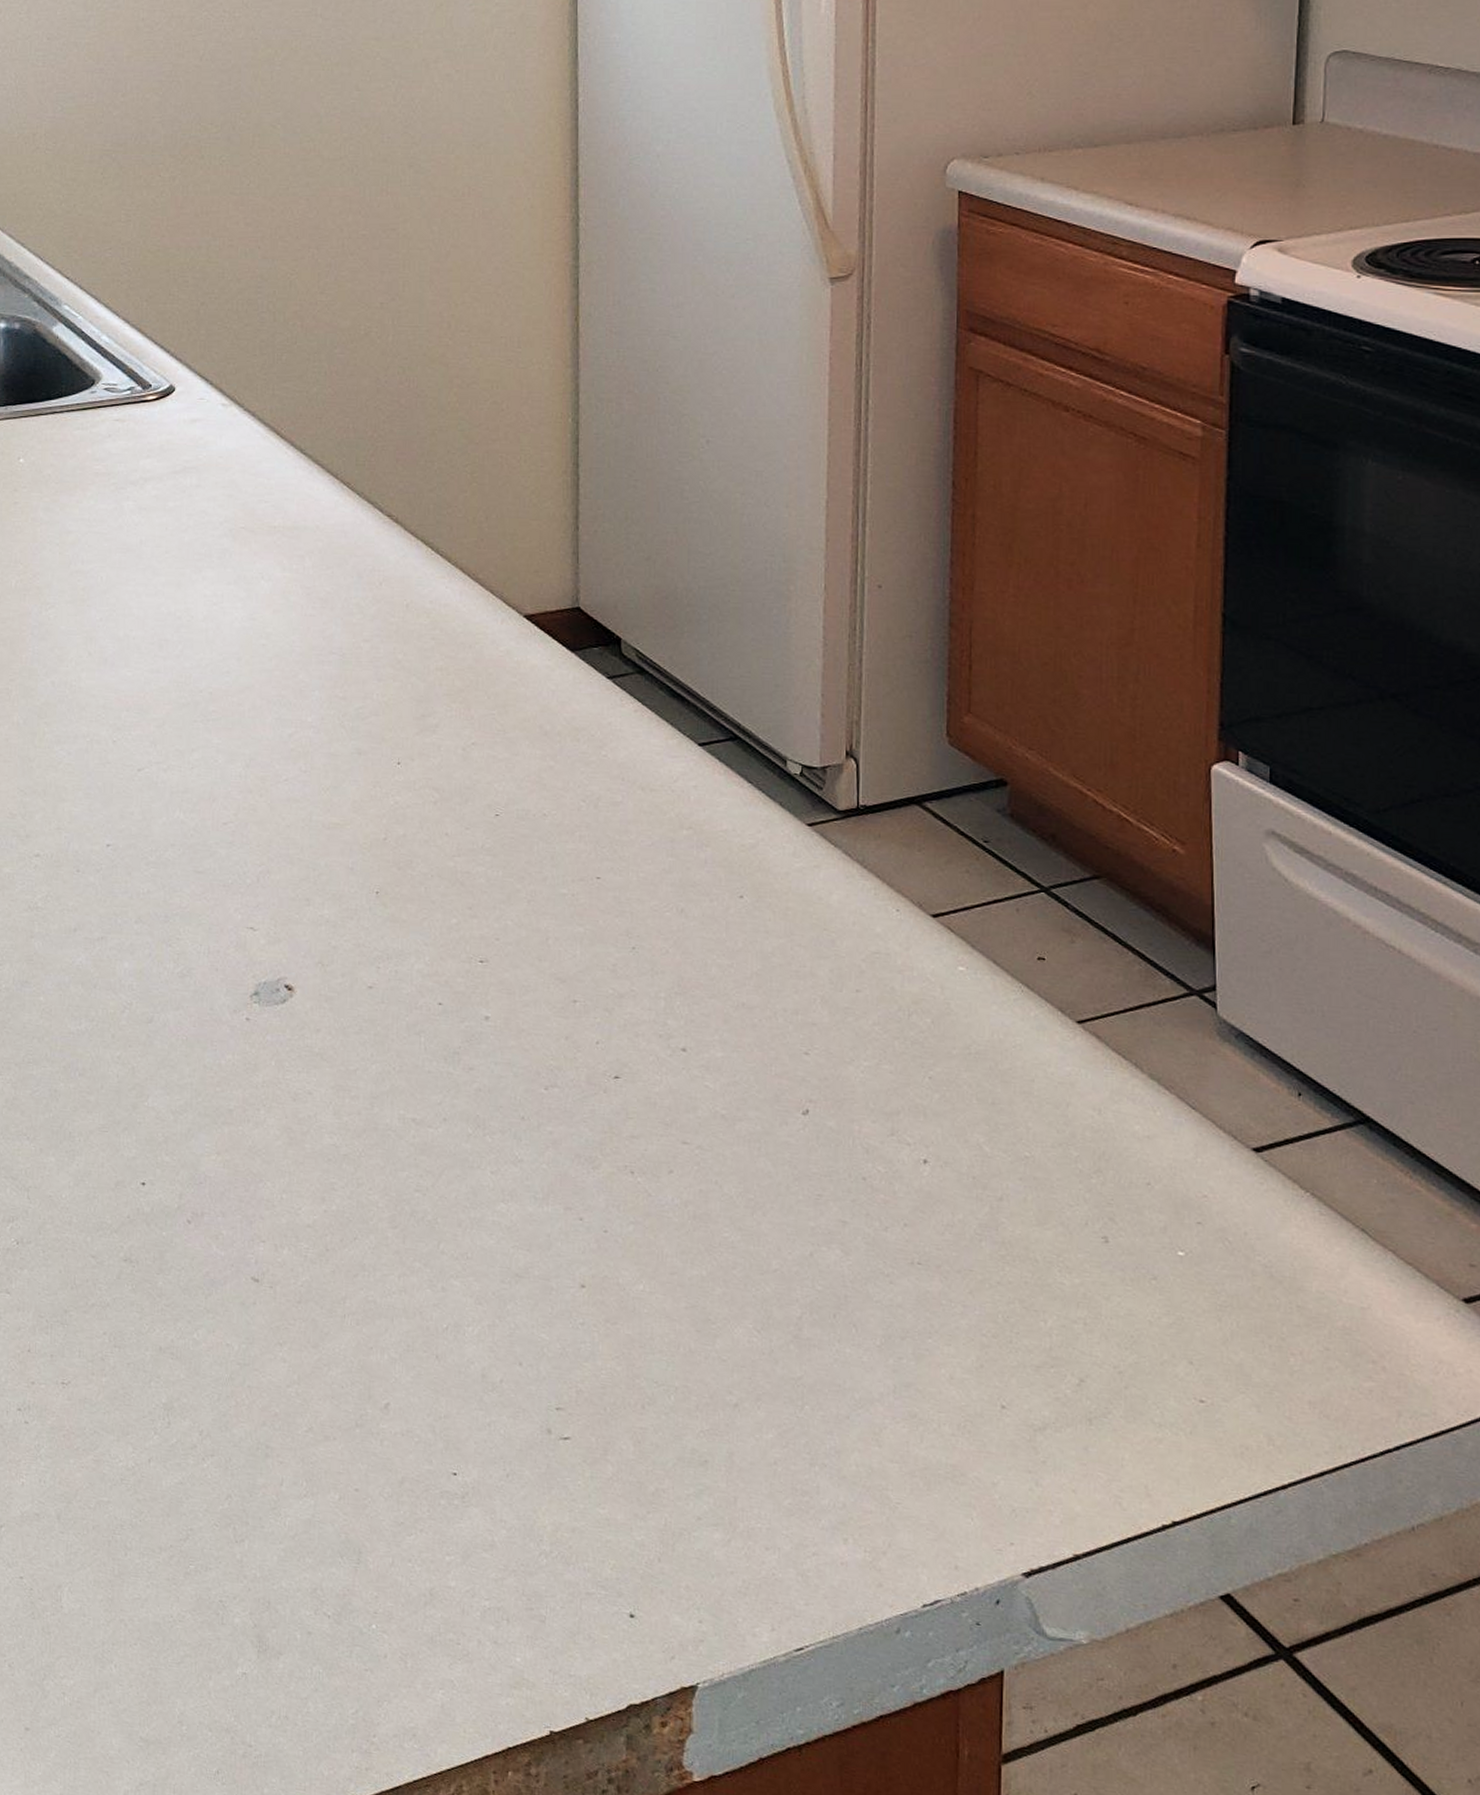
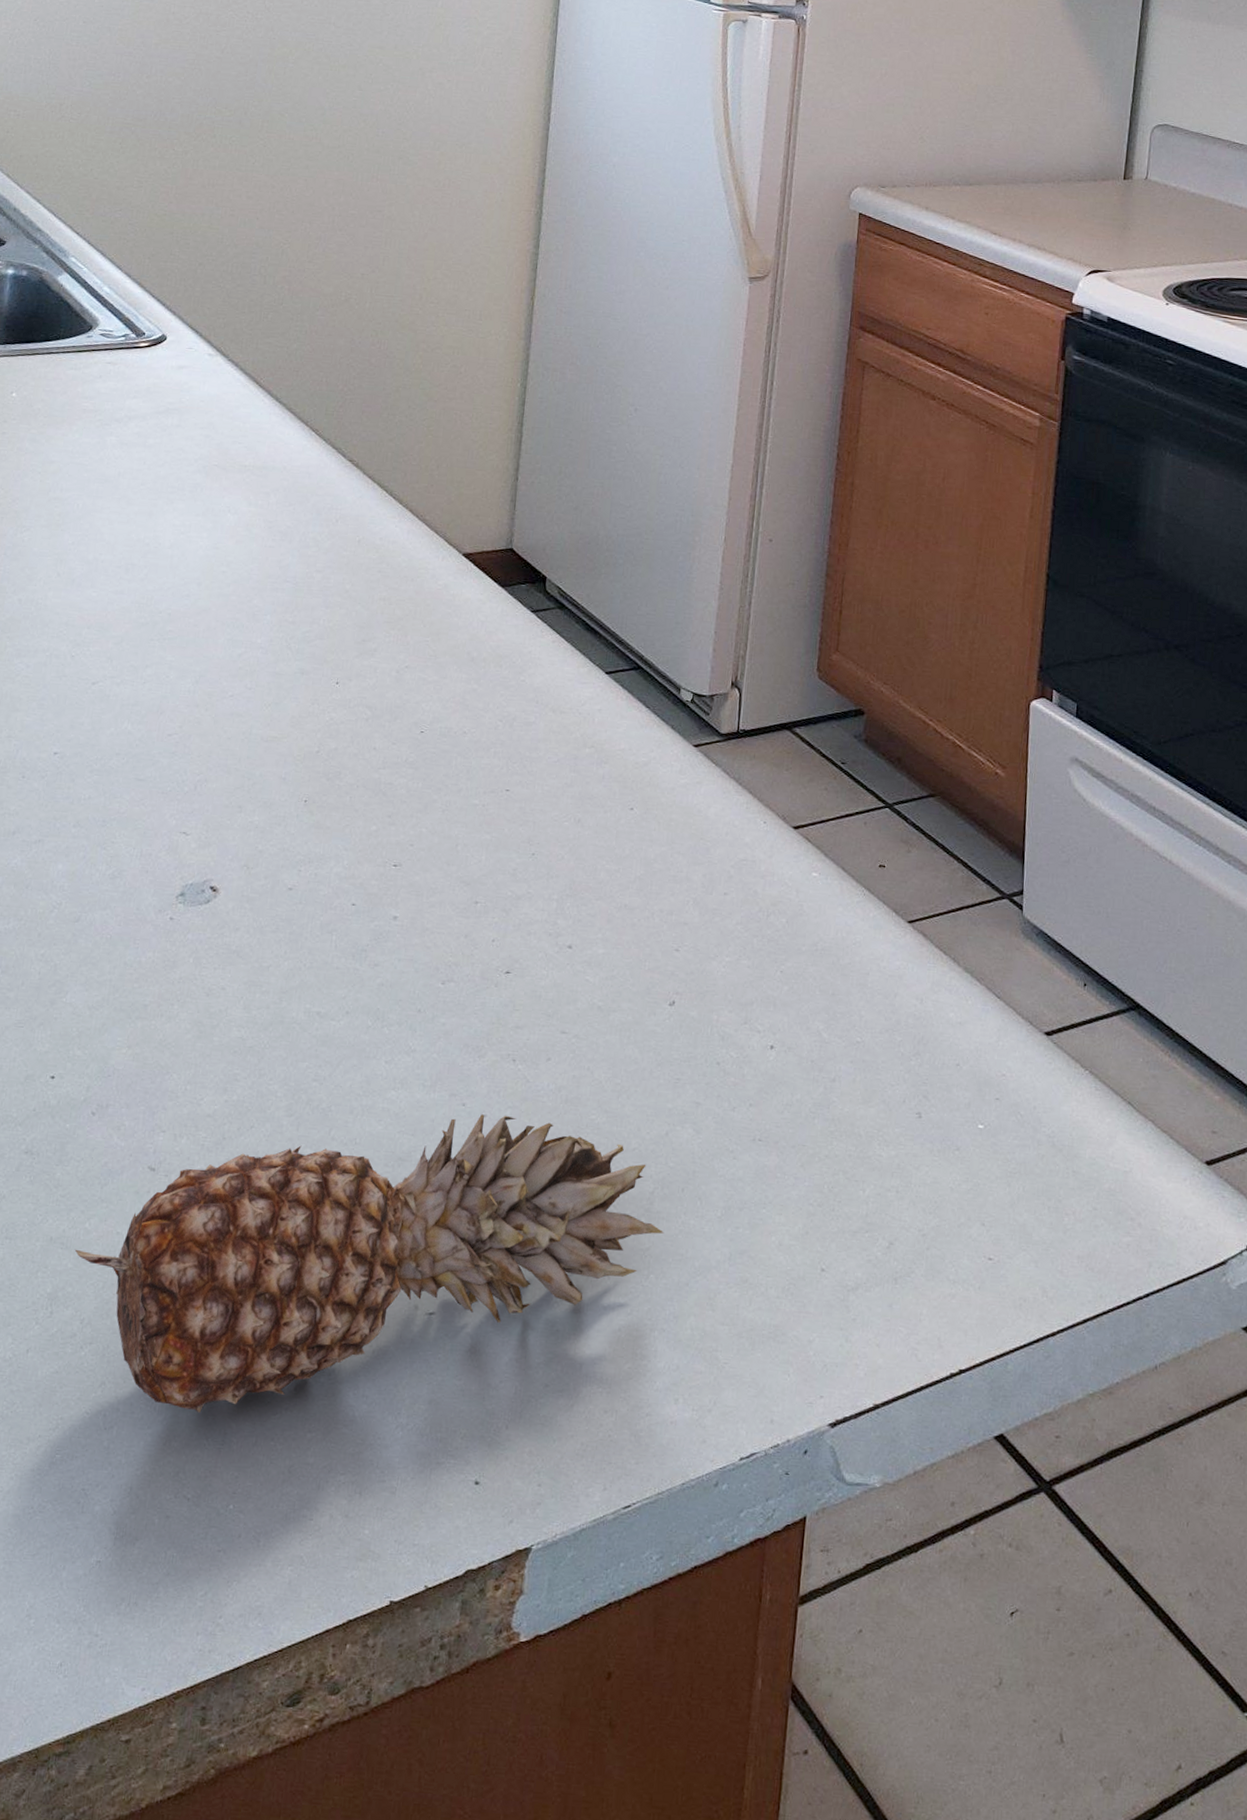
fruit: none [185,1230,817,1530] -> present [74,1114,664,1413]

